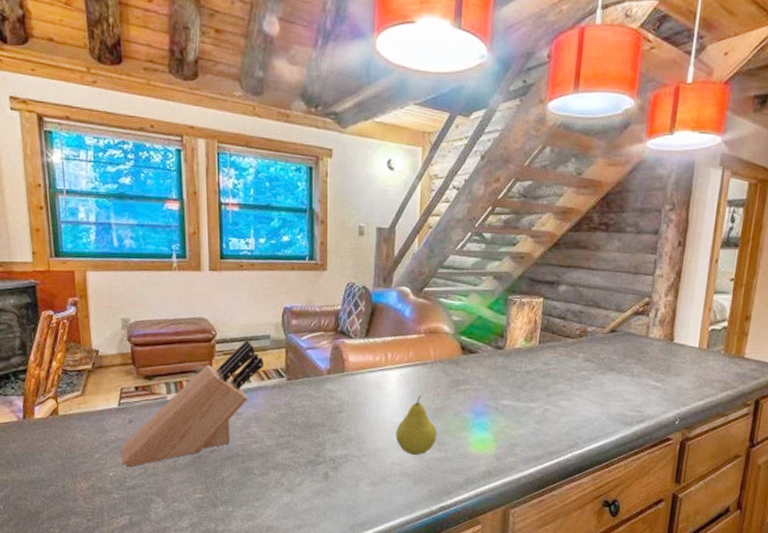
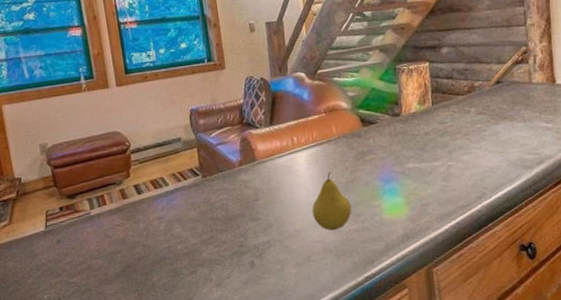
knife block: present [121,339,265,467] -> none [53,145,179,287]

